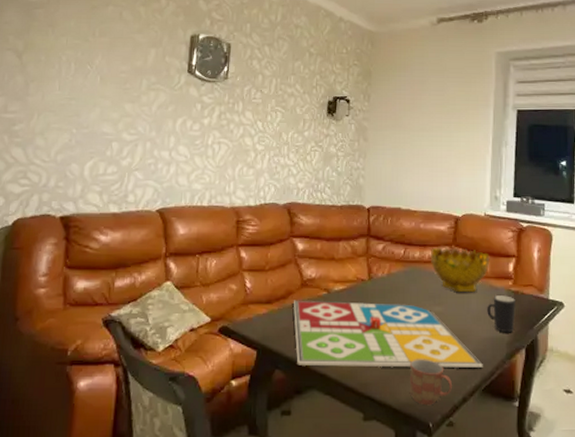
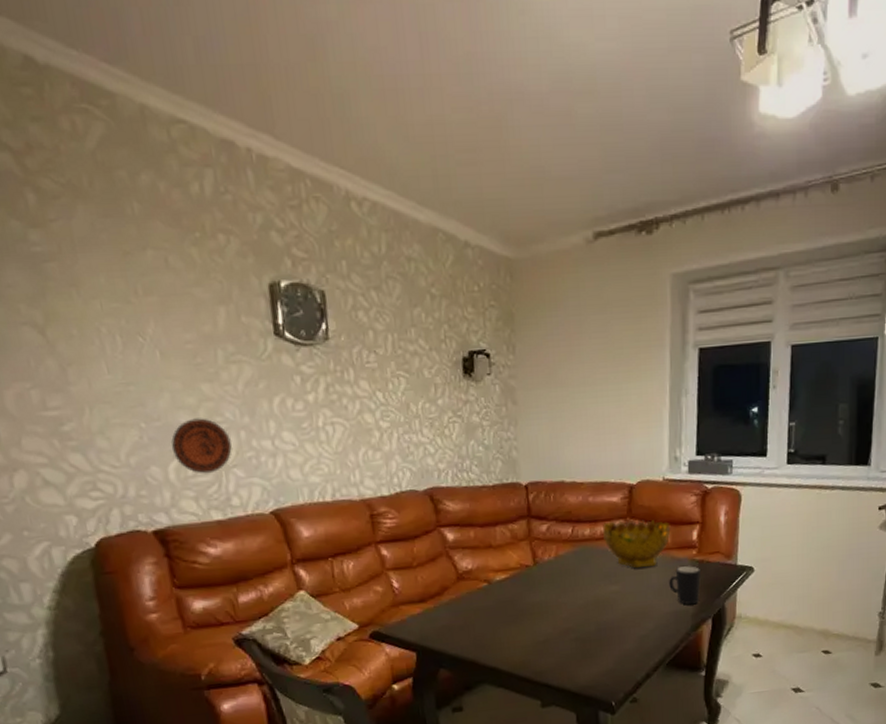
decorative plate: none [91,129,138,174] -> present [171,418,232,474]
gameboard: present [294,300,483,368] -> none [451,586,667,662]
mug: present [409,359,453,406] -> none [587,640,635,686]

